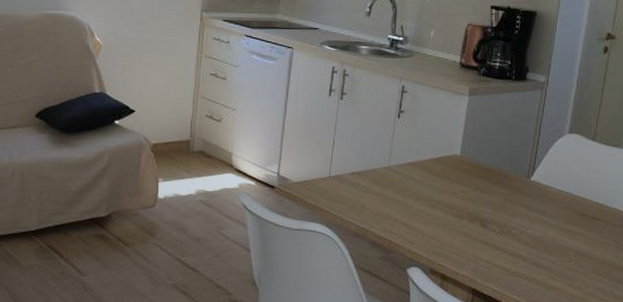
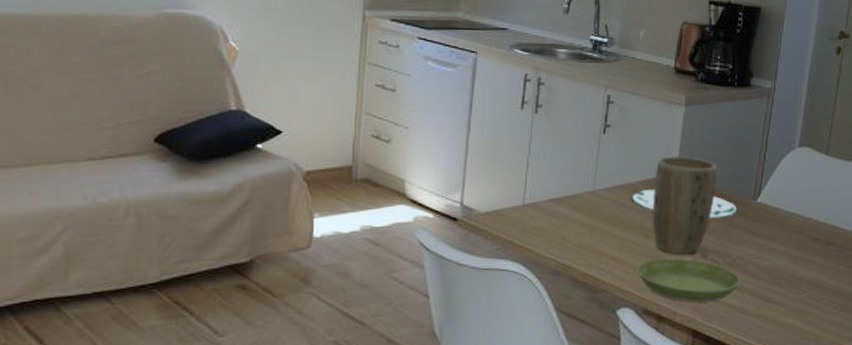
plate: none [421,166,514,193] -> present [632,189,738,217]
saucer: none [425,226,515,265] -> present [637,258,741,302]
plant pot: none [438,138,496,224] -> present [652,155,718,255]

